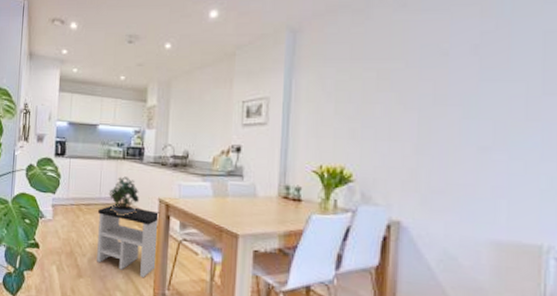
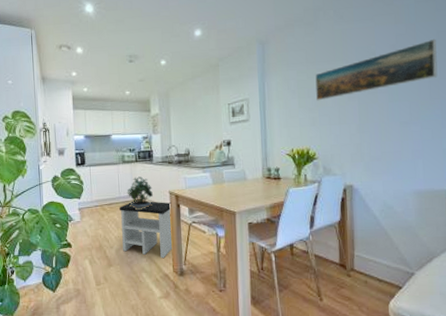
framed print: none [360,40,543,109] -> present [315,38,438,101]

